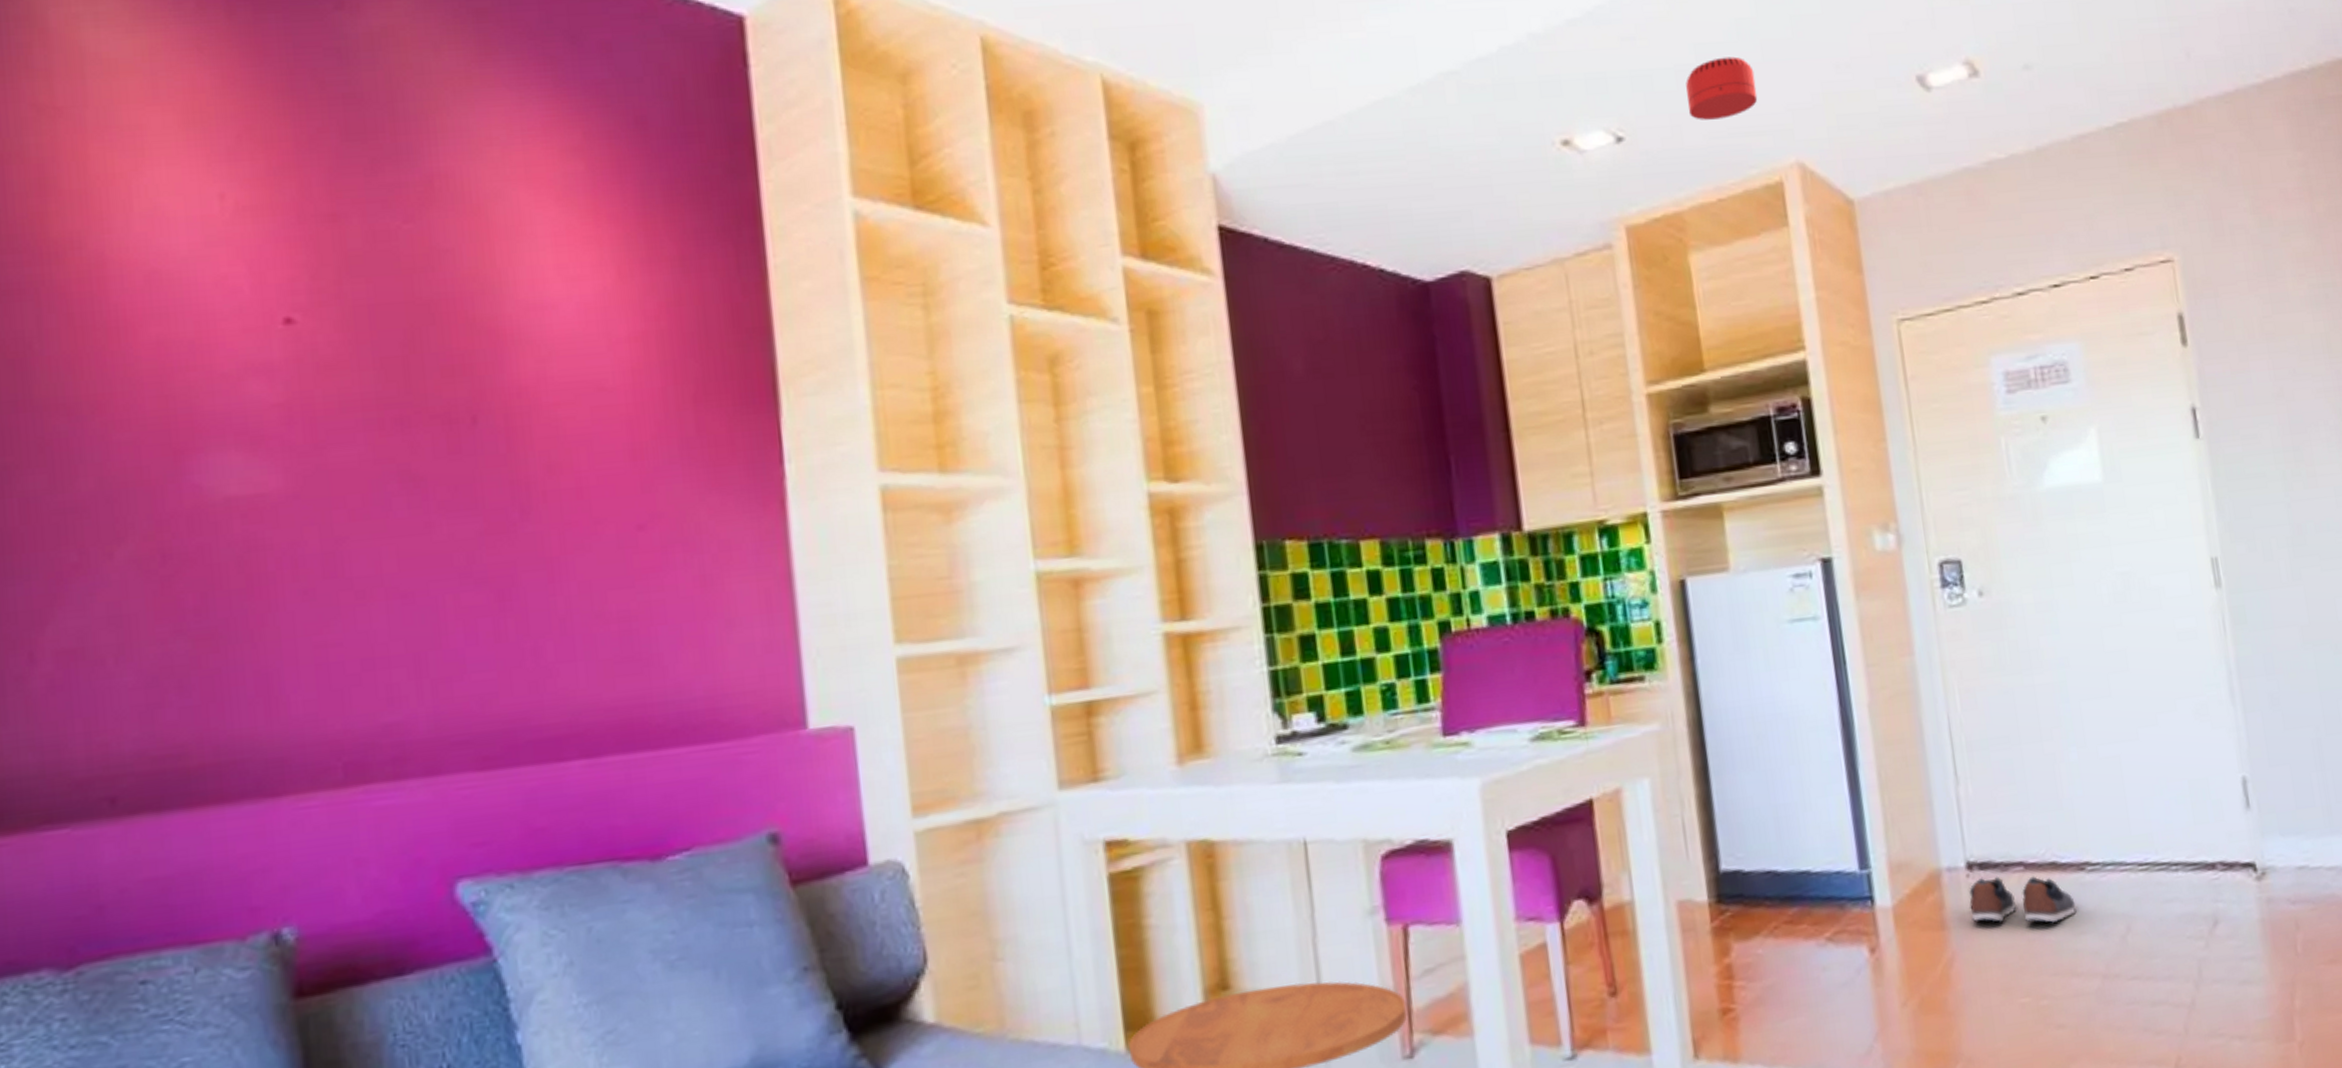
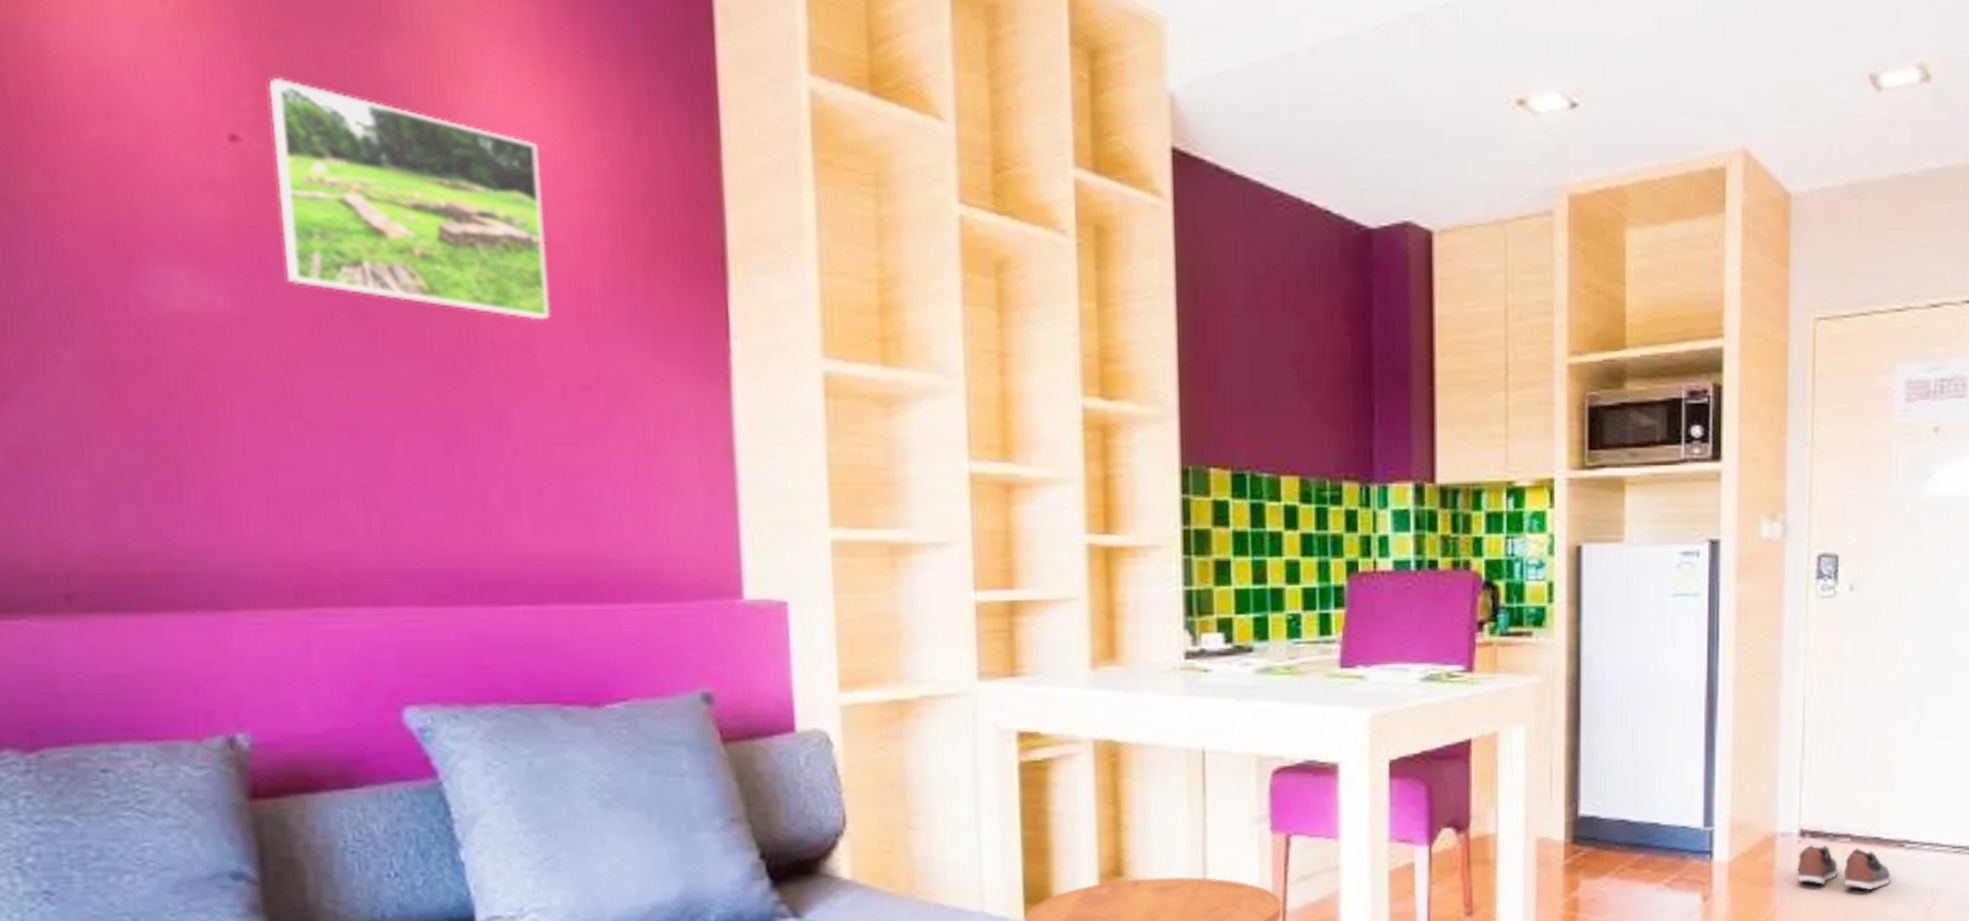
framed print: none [322,258,602,466] -> present [268,77,550,321]
smoke detector: present [1686,56,1758,120] -> none [1644,31,1714,96]

